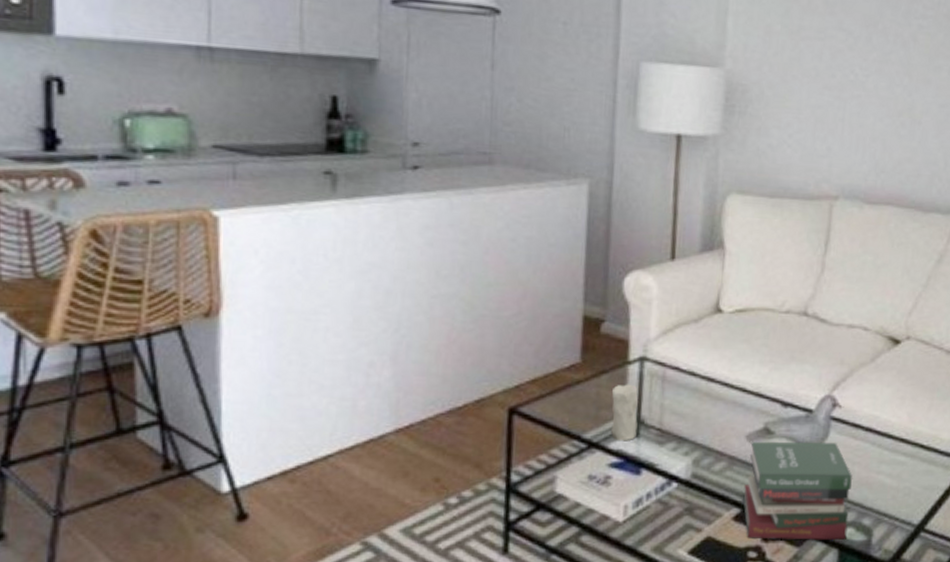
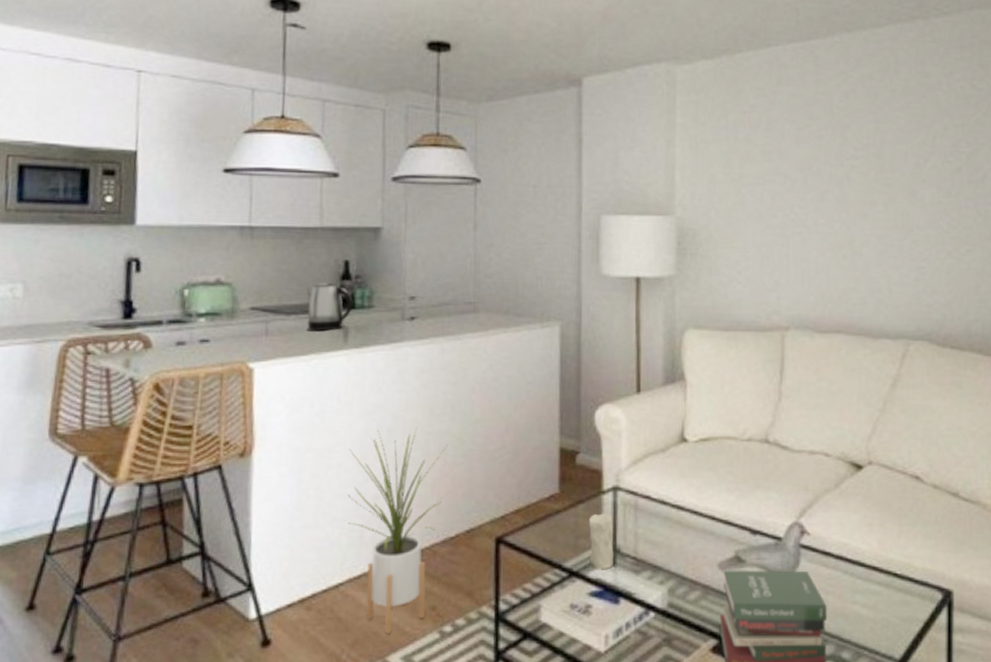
kettle: none [285,120,343,178] -> present [306,283,353,332]
house plant: none [338,289,457,507] -> present [348,427,448,635]

